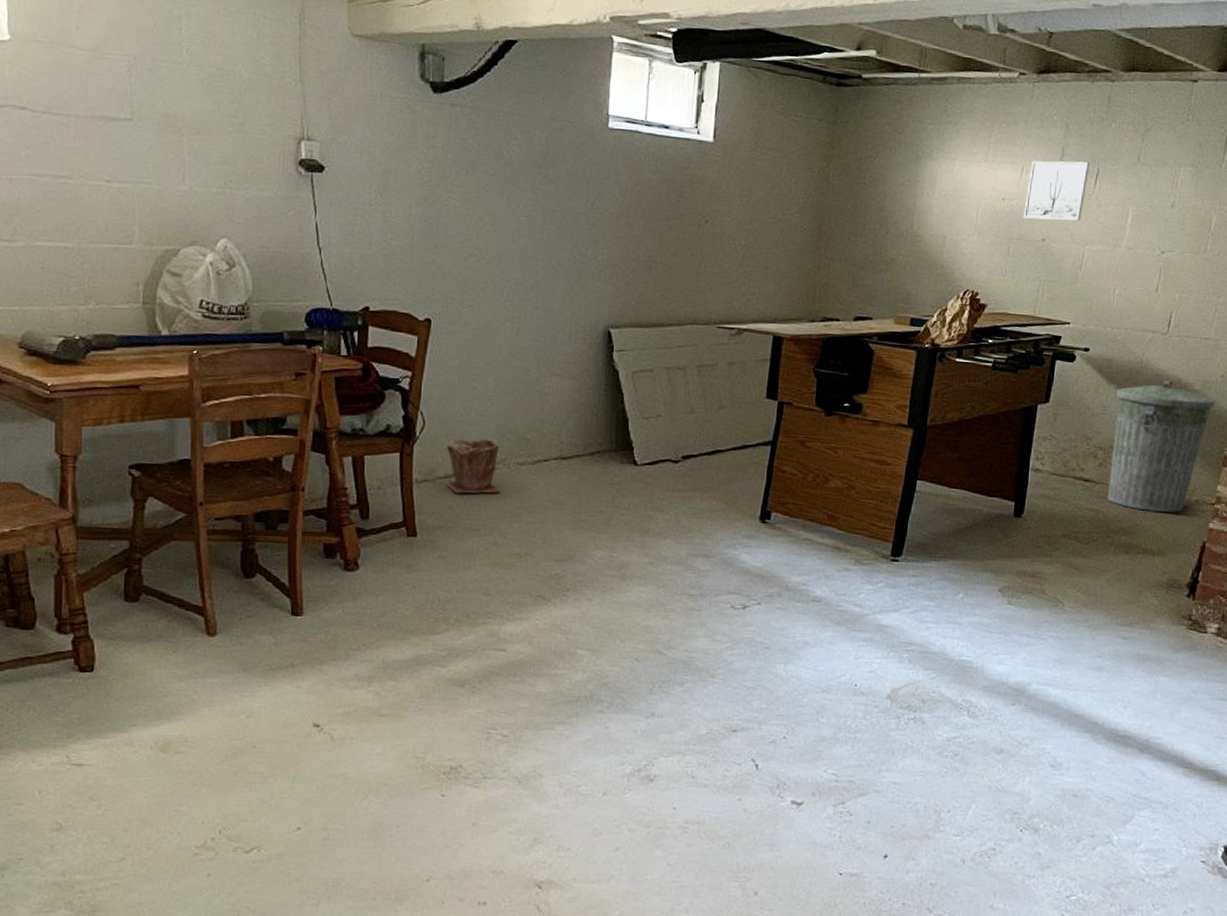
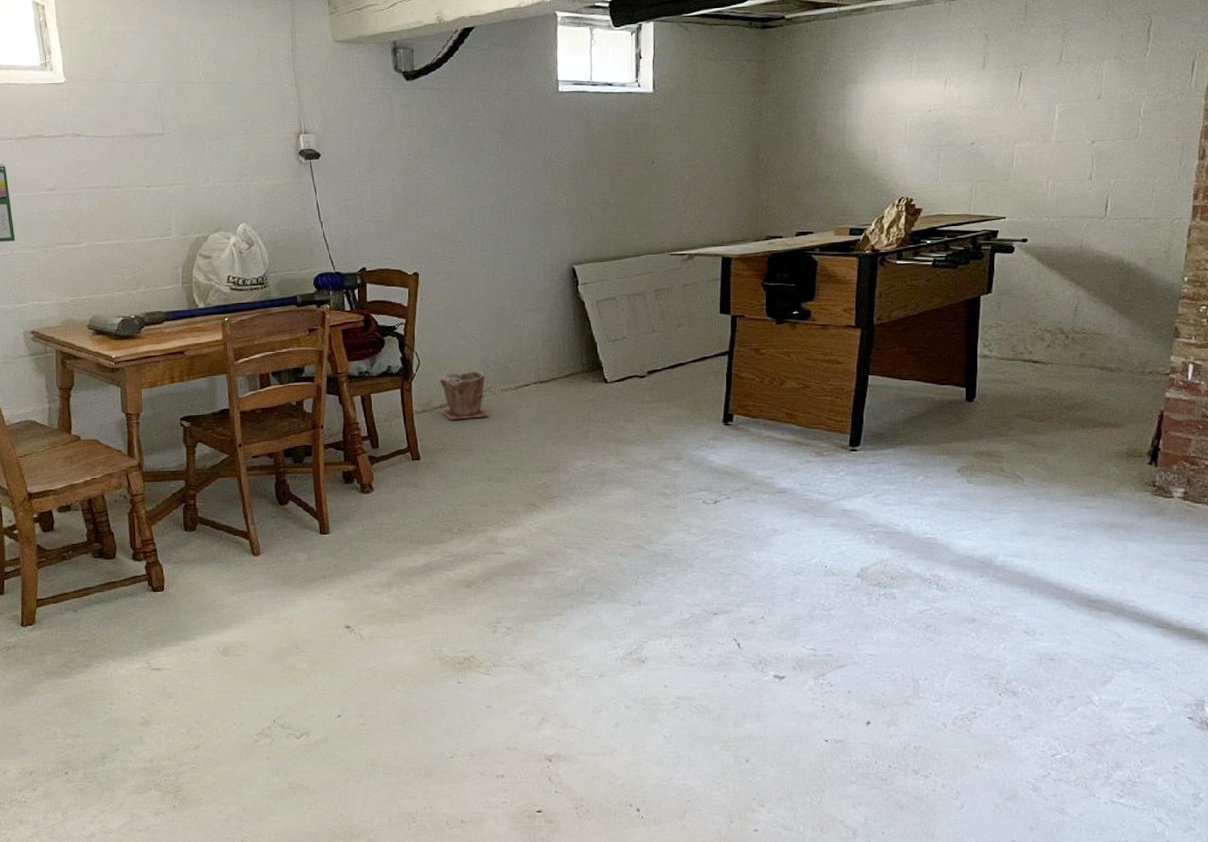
wall art: present [1023,161,1090,221] -> none [950,67,1012,126]
trash can: present [1107,381,1216,513] -> none [1057,262,1161,386]

